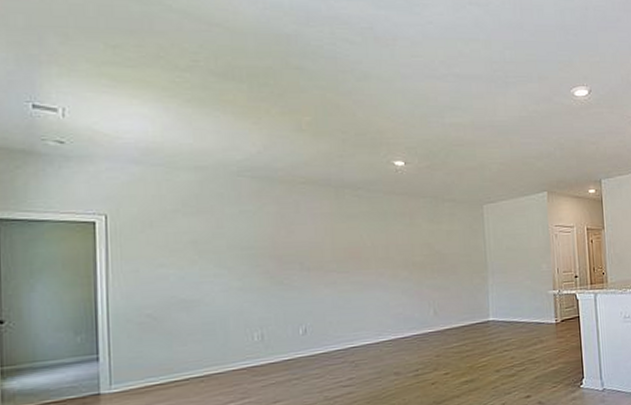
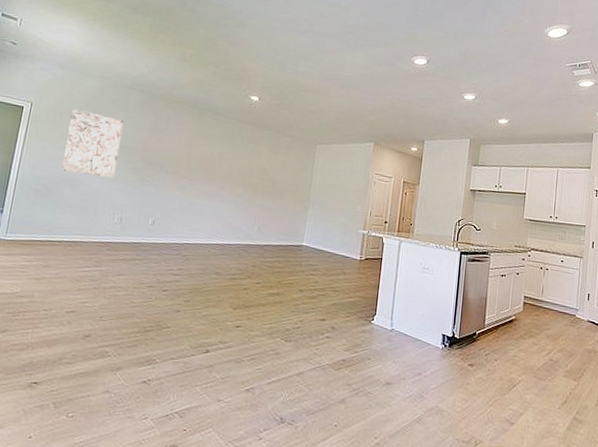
wall art: none [165,213,242,293] -> present [60,108,124,178]

